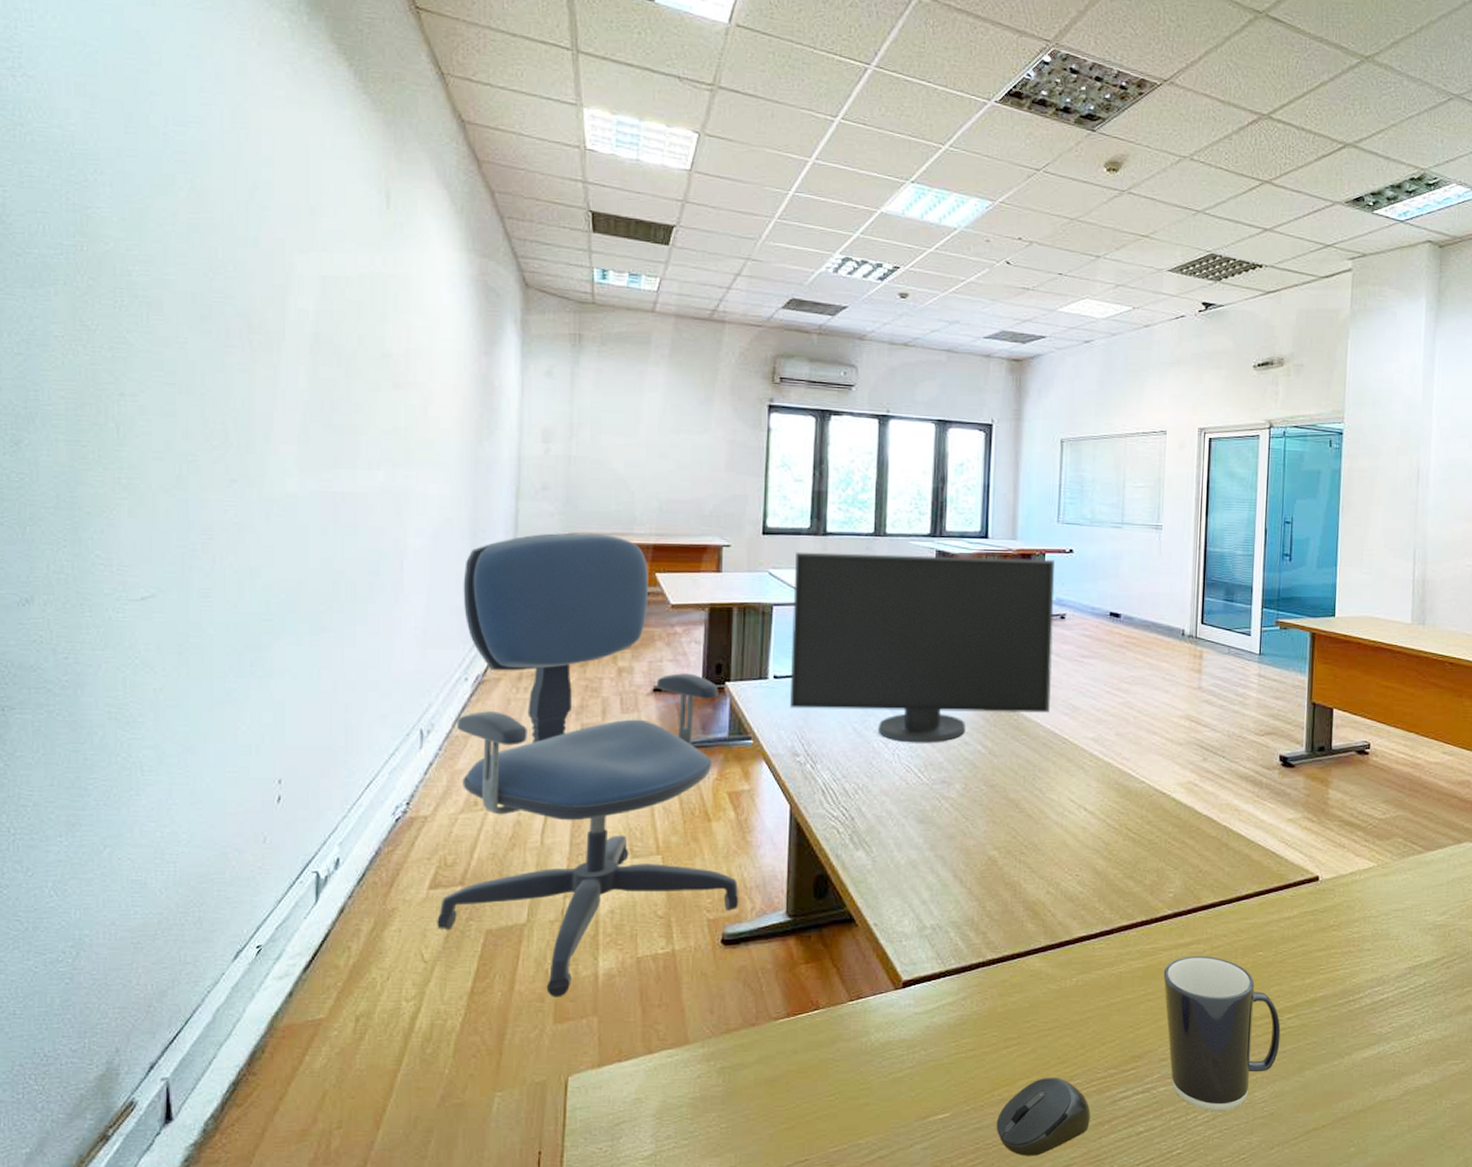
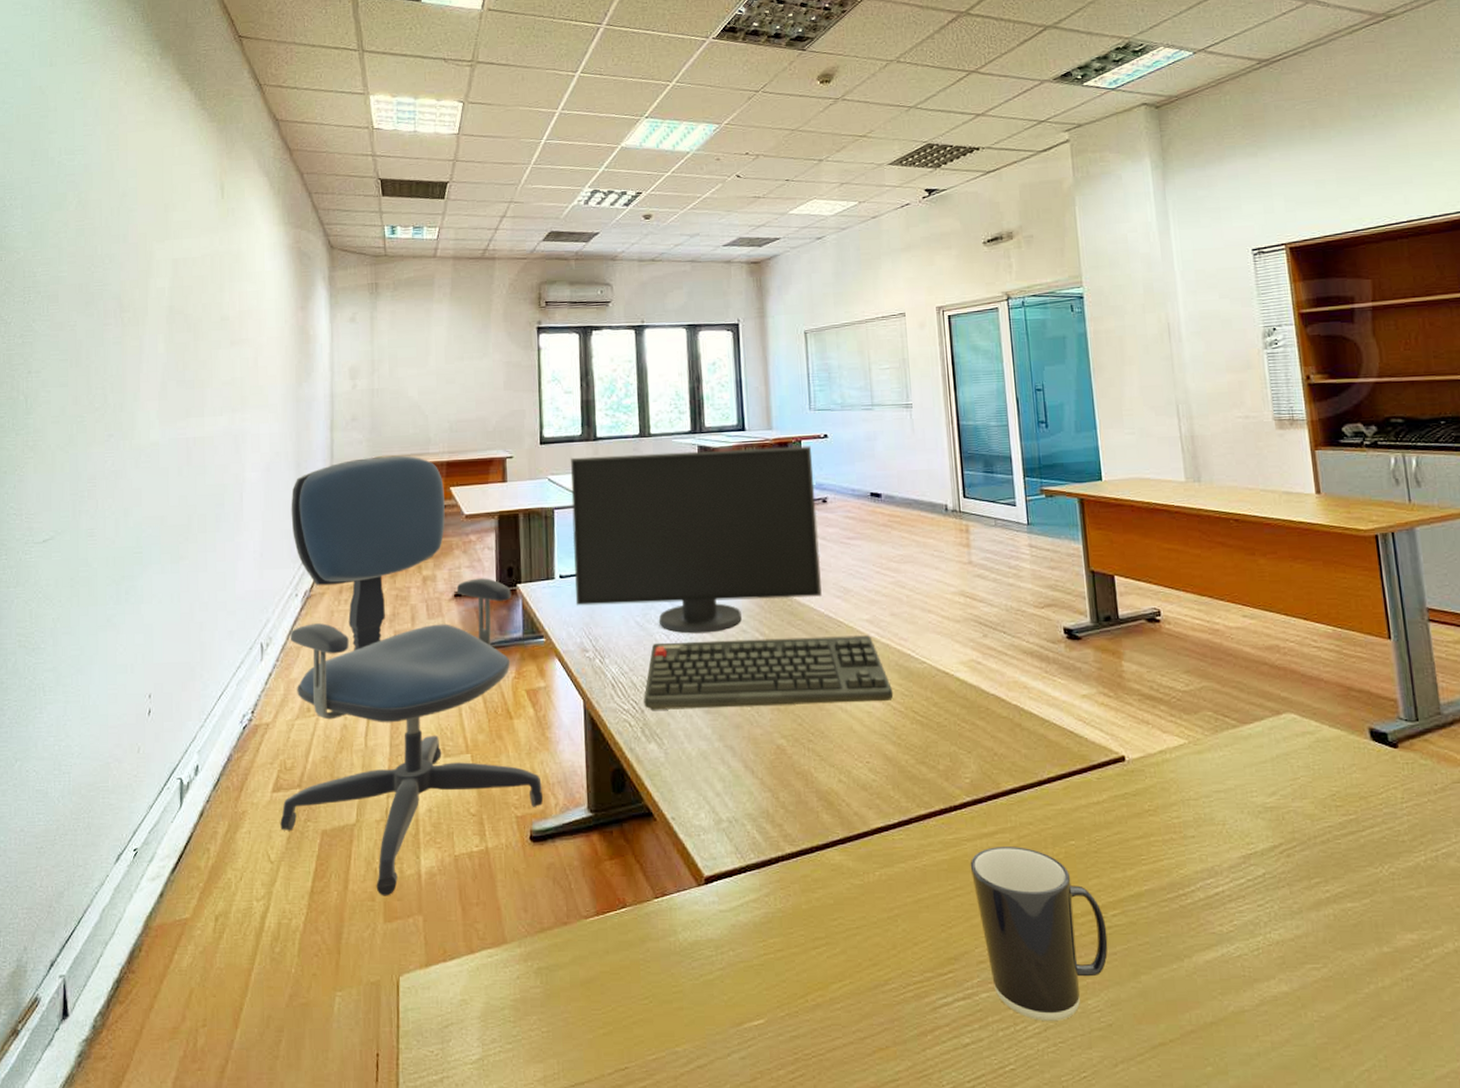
computer keyboard: none [855,750,1110,818] -> present [644,635,894,710]
computer mouse: present [996,1078,1090,1156] -> none [813,982,911,1069]

